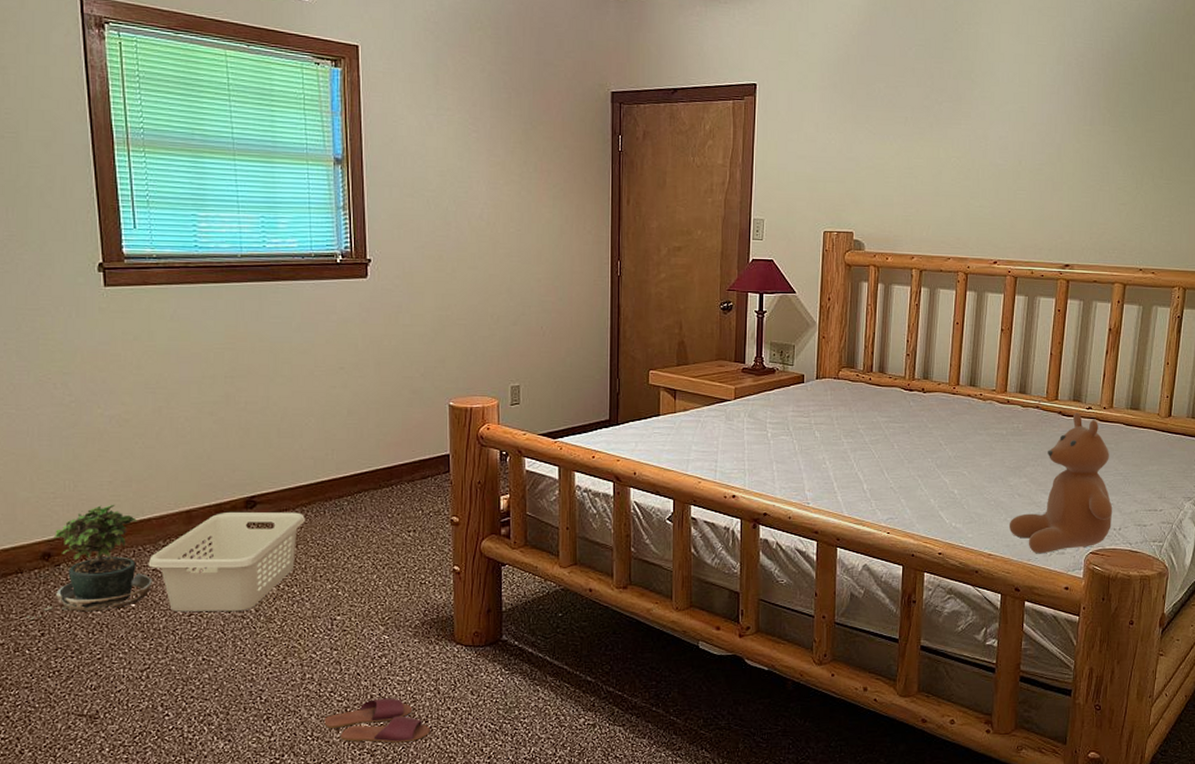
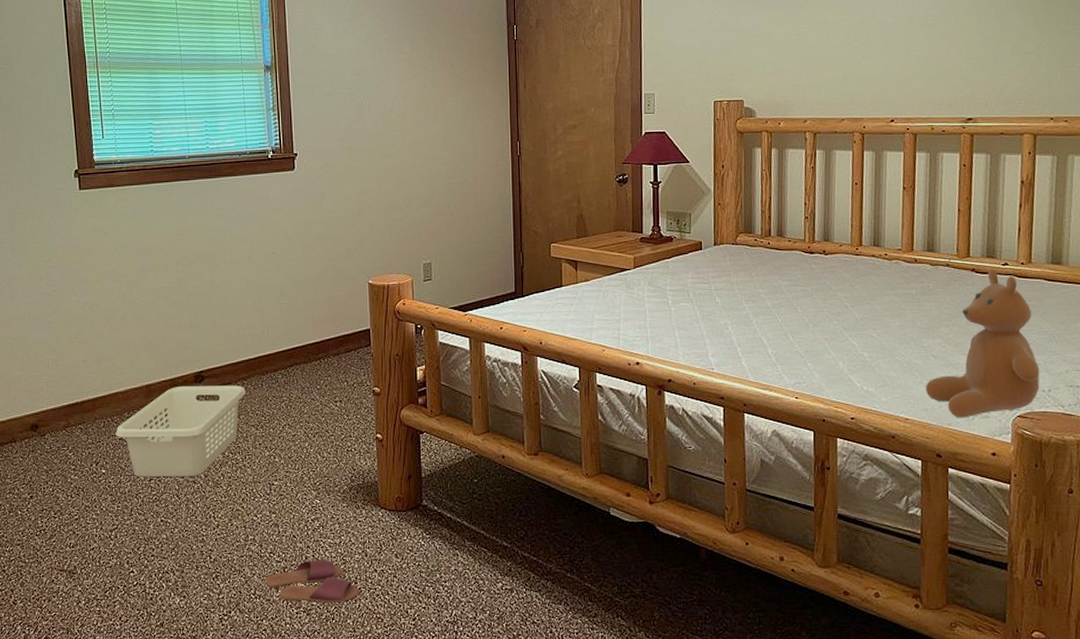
potted plant: present [26,504,154,620] -> none [19,380,120,484]

